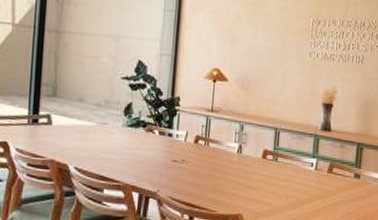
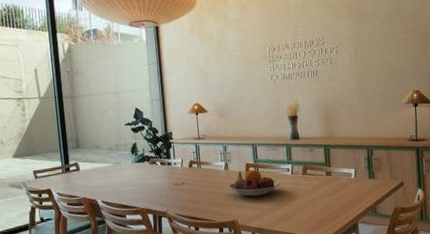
fruit bowl: none [238,157,301,190] -> present [228,170,281,197]

